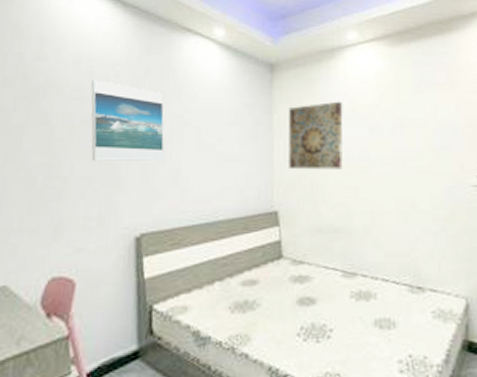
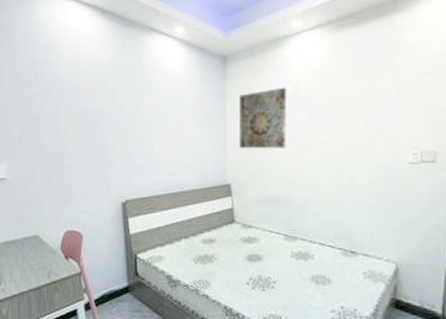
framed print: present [91,79,165,162] -> none [83,77,140,144]

